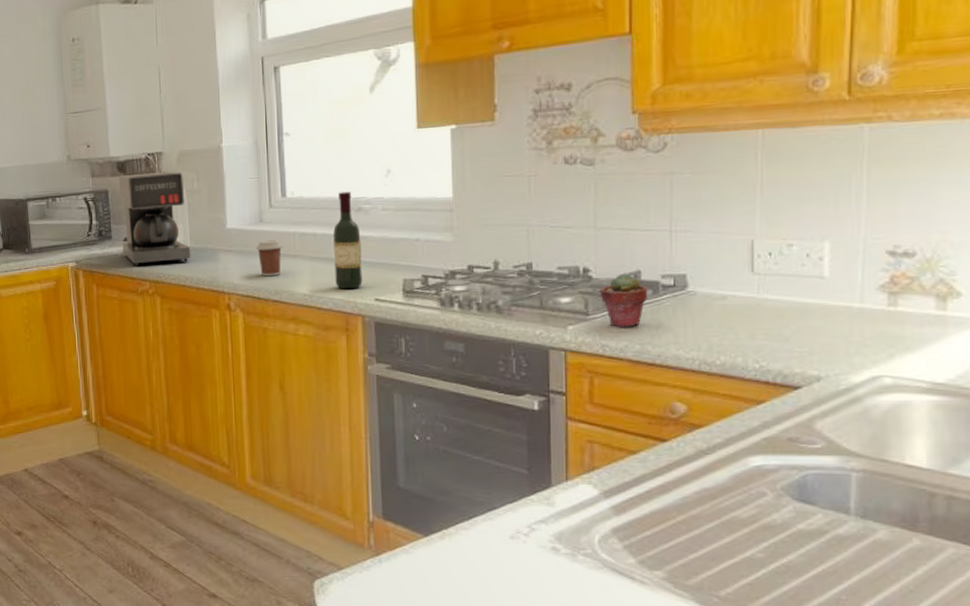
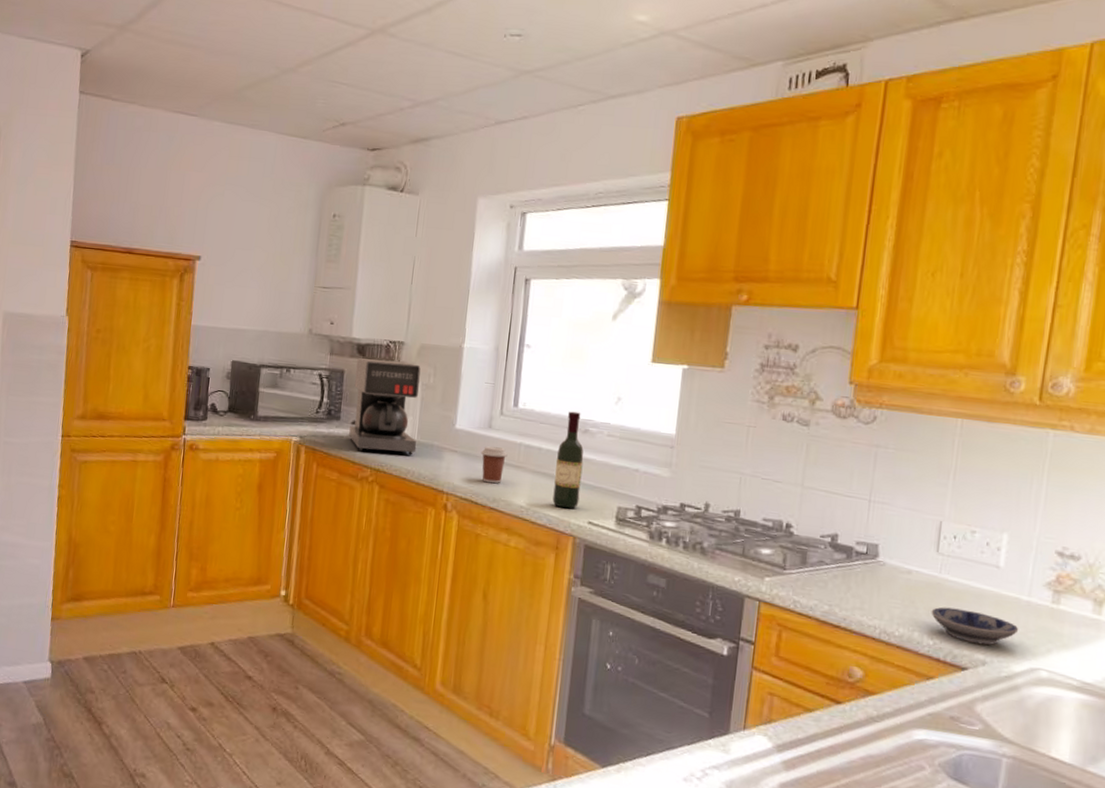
potted succulent: present [599,273,648,327] -> none [798,534,843,588]
bowl: none [753,327,854,361] -> present [931,607,1019,645]

